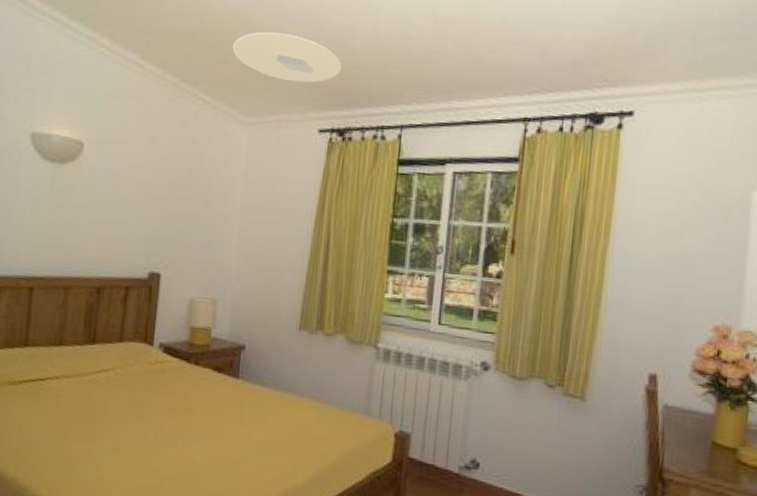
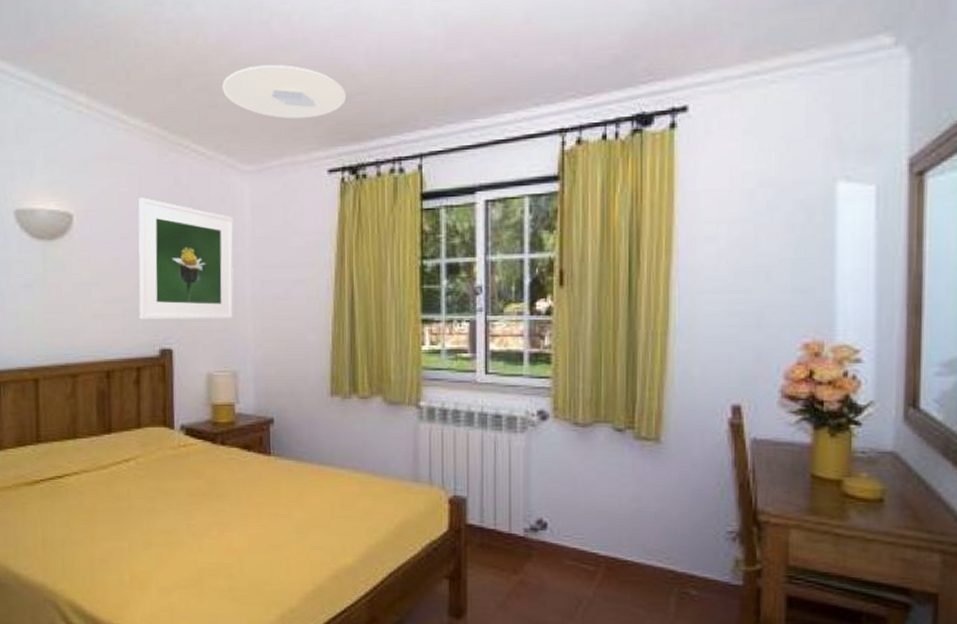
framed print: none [133,135,230,252] -> present [138,197,234,320]

